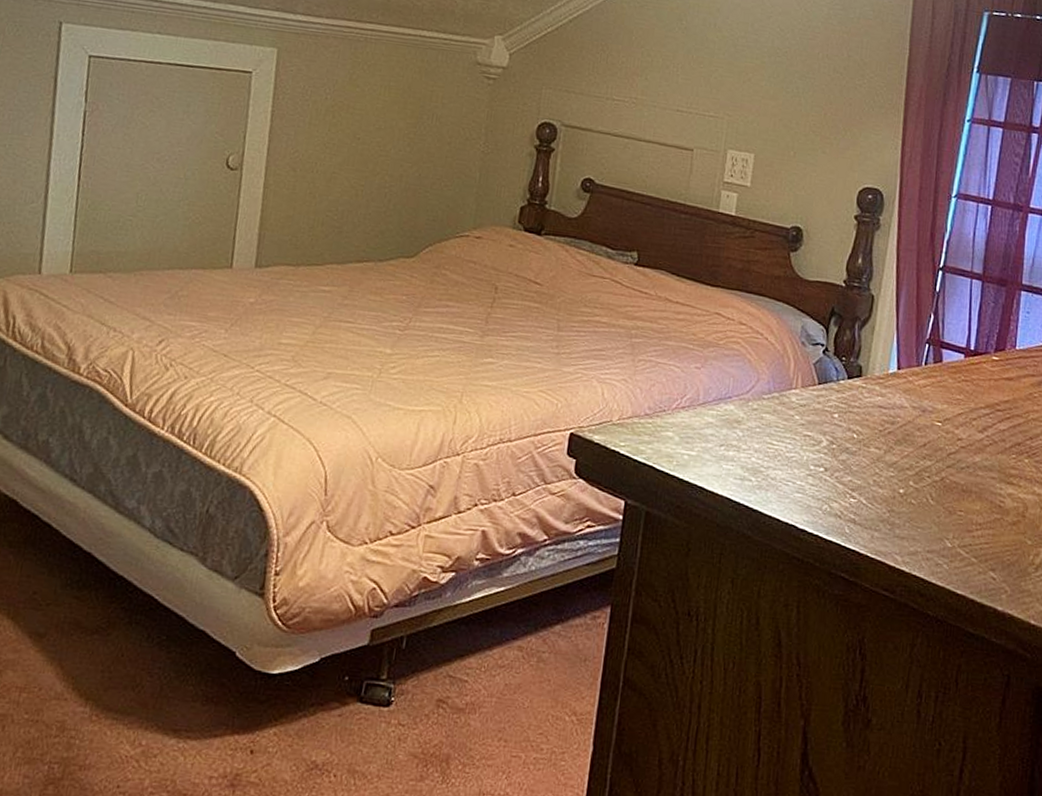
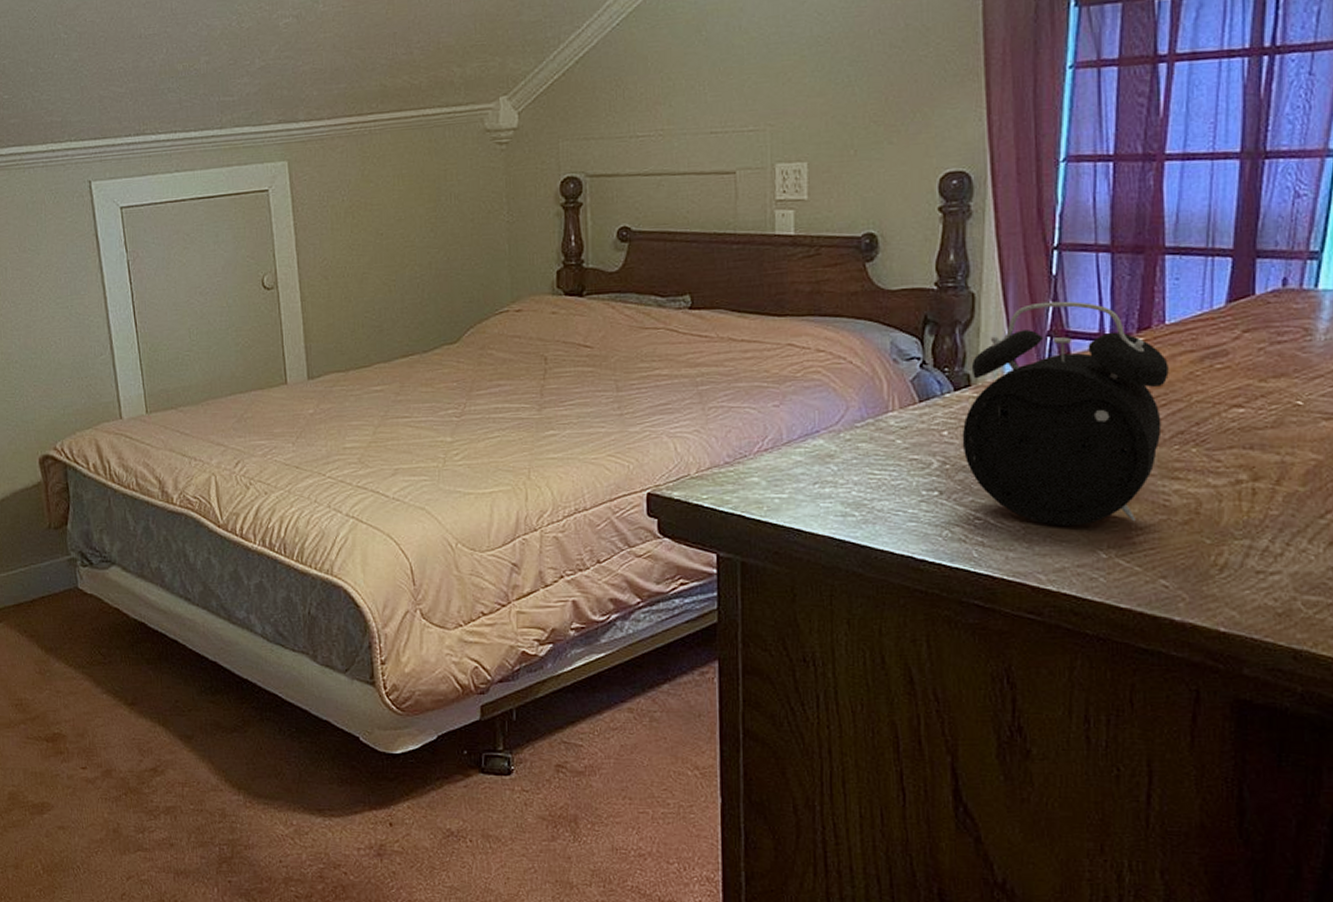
alarm clock: none [848,313,1015,518] -> present [962,301,1169,526]

